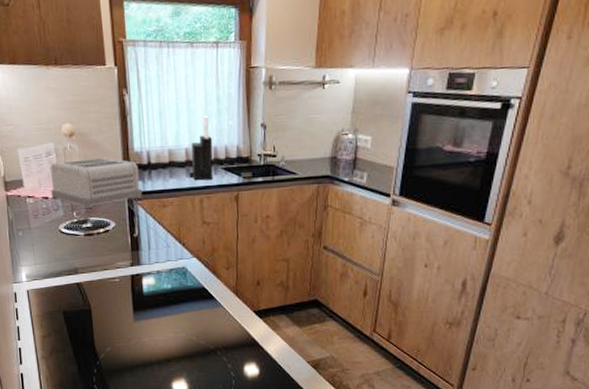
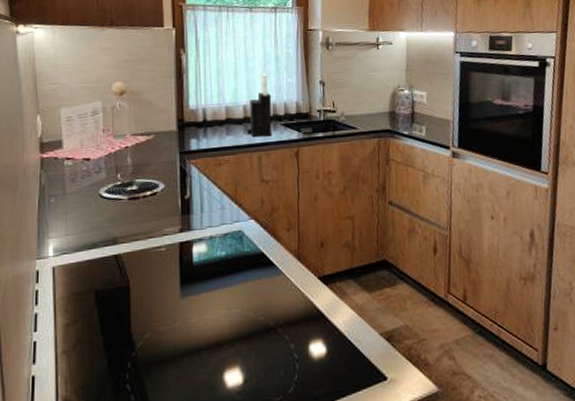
toaster: present [50,157,142,209] -> none [93,115,196,170]

